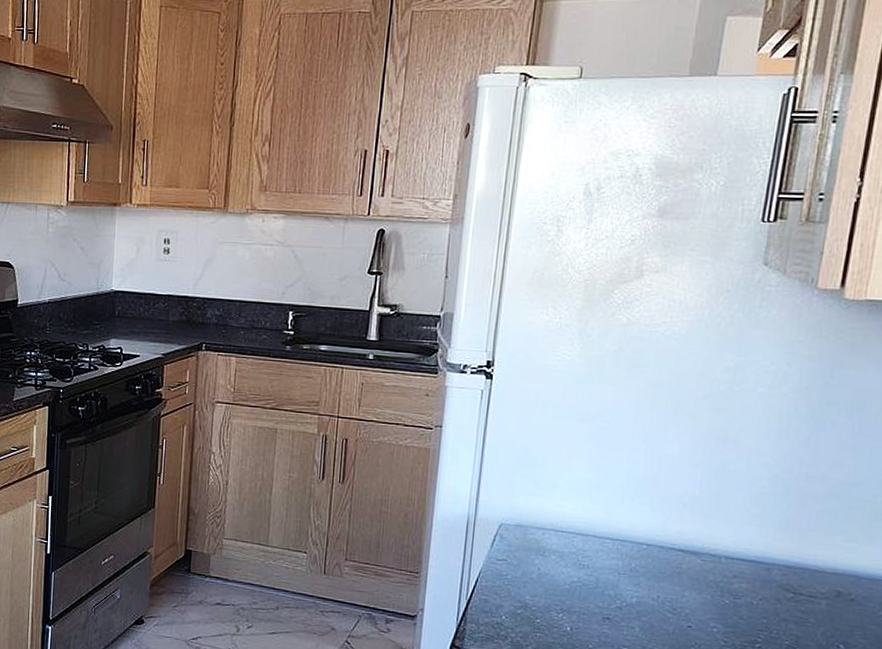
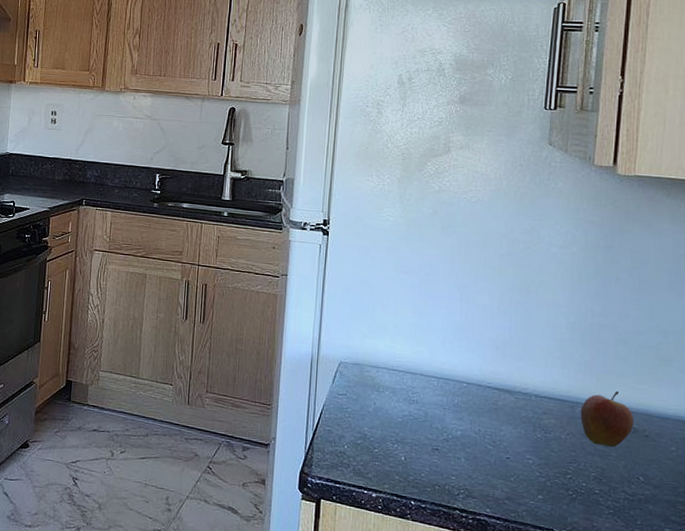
fruit: none [776,550,839,612] -> present [580,390,634,447]

